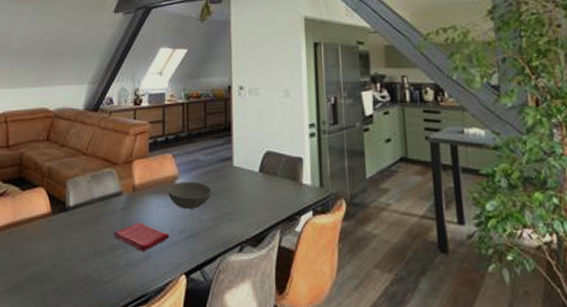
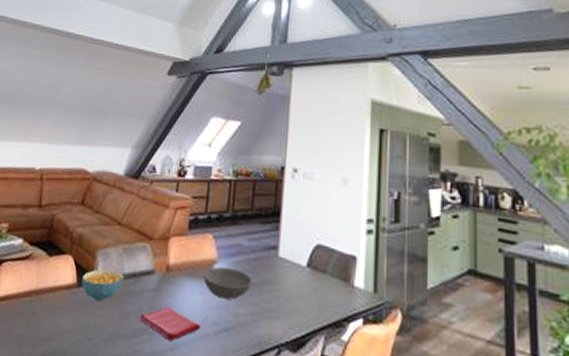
cereal bowl: none [56,195,95,224] -> present [82,269,124,301]

